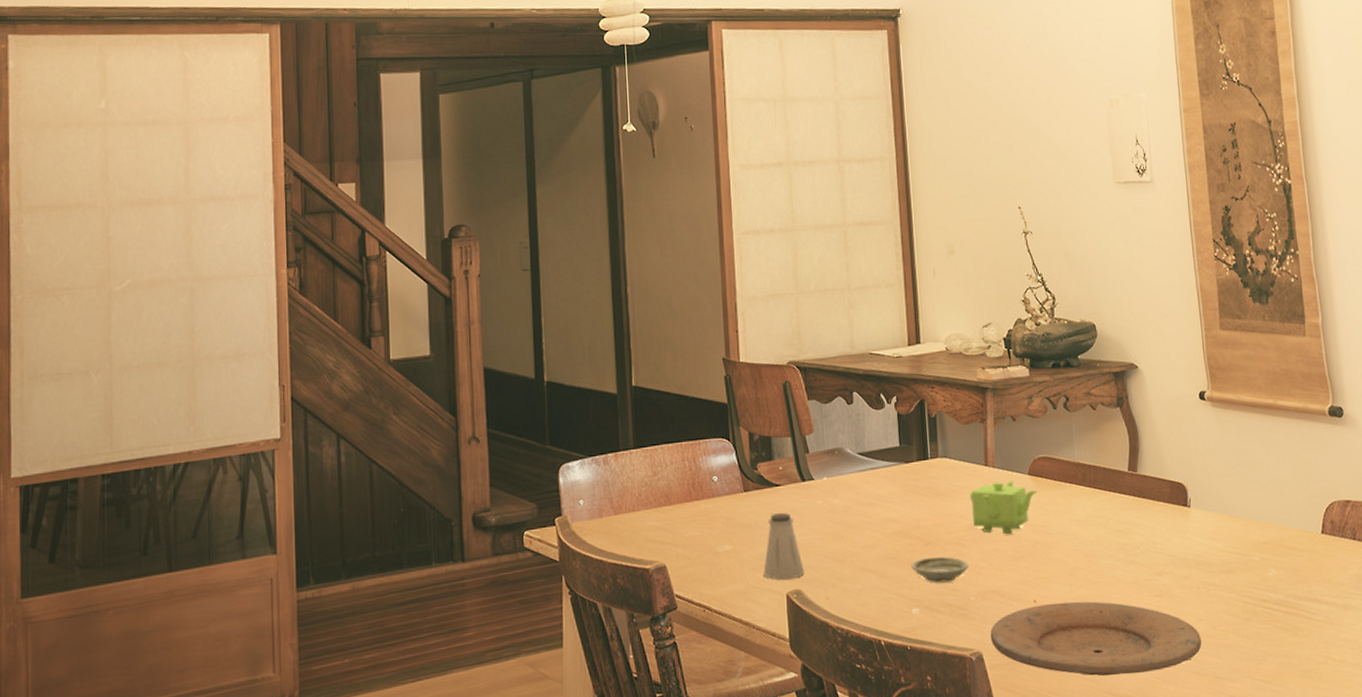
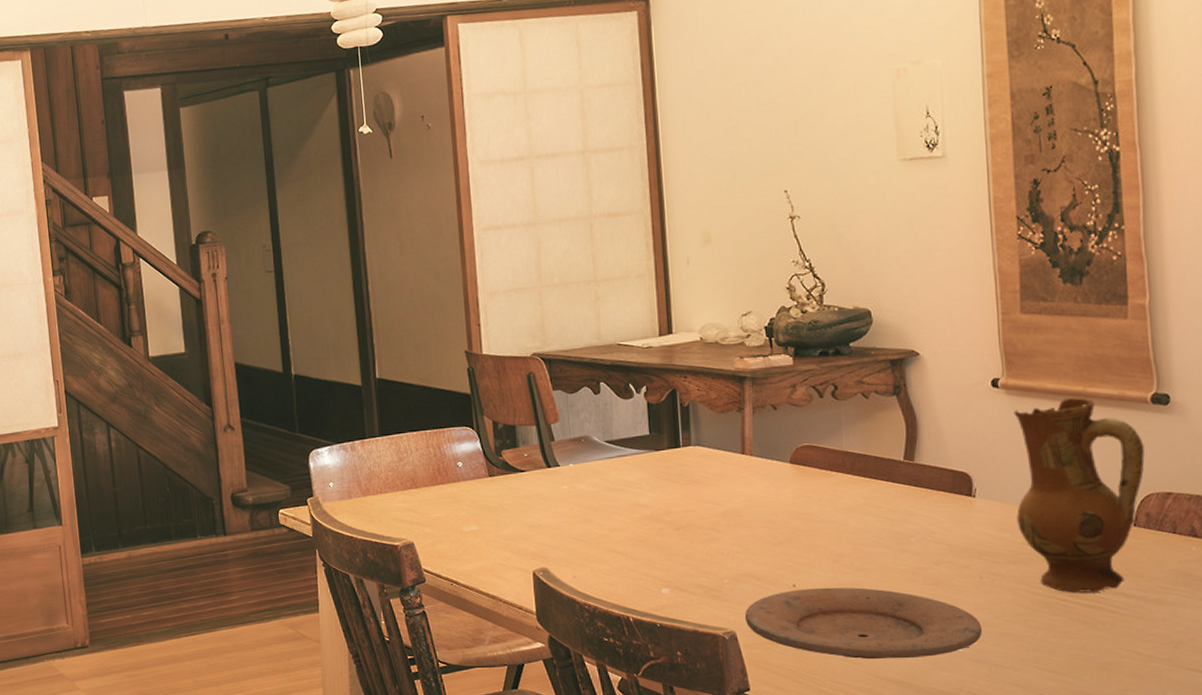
saltshaker: present [763,513,804,580] -> none [509,497,551,558]
saucer: present [911,556,969,583] -> none [661,540,723,566]
teapot: present [970,481,1039,535] -> none [725,469,801,521]
ceramic jug: none [1219,410,1327,601] -> present [1014,398,1145,593]

